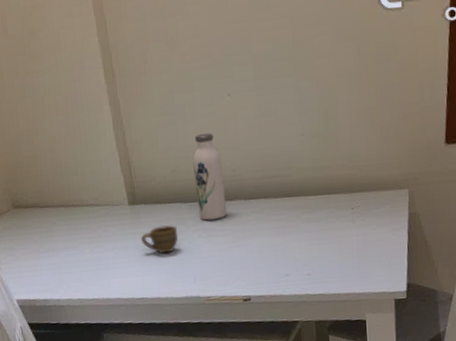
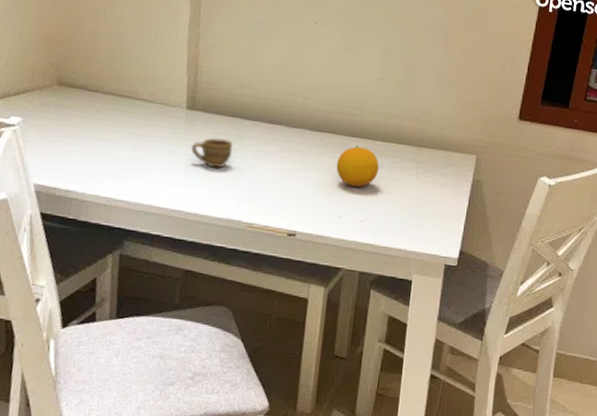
water bottle: present [192,133,227,221] -> none [259,54,295,145]
fruit: none [275,205,316,244] -> present [336,146,379,187]

